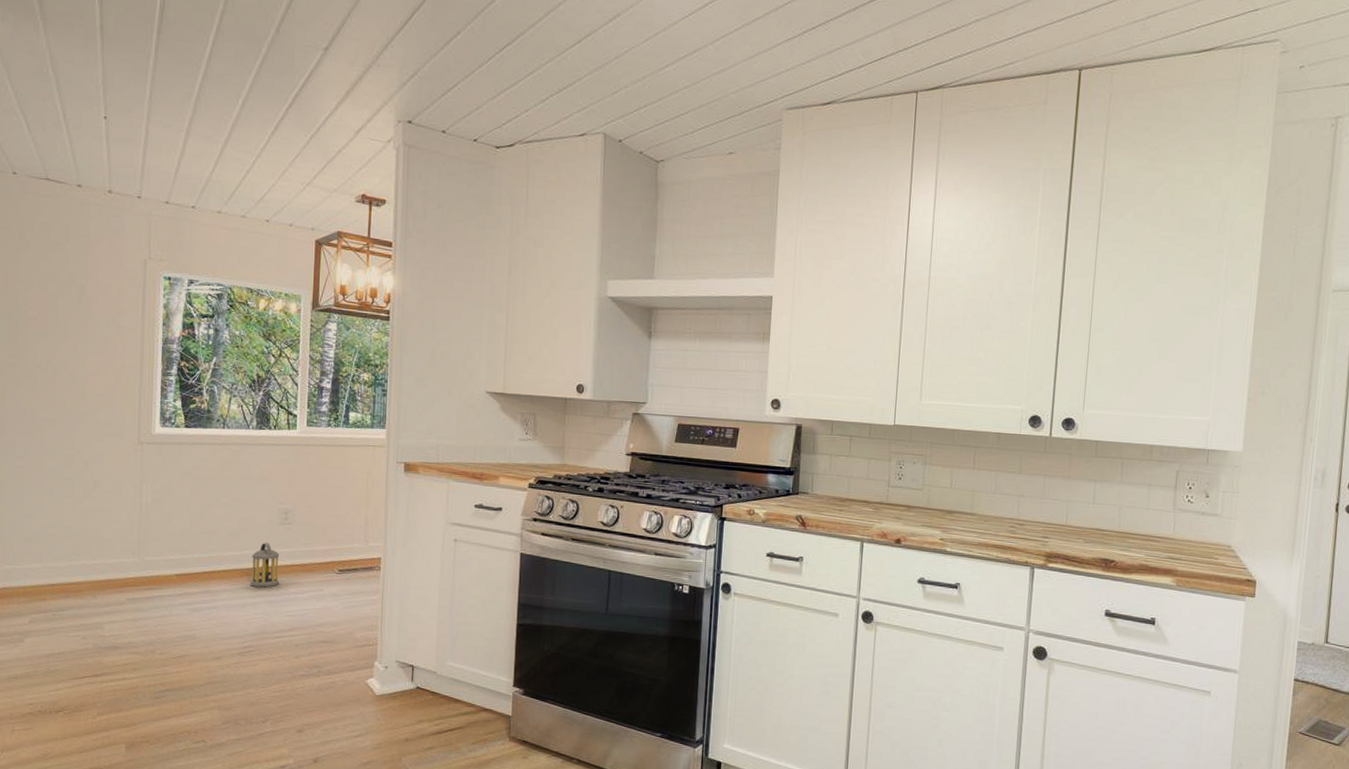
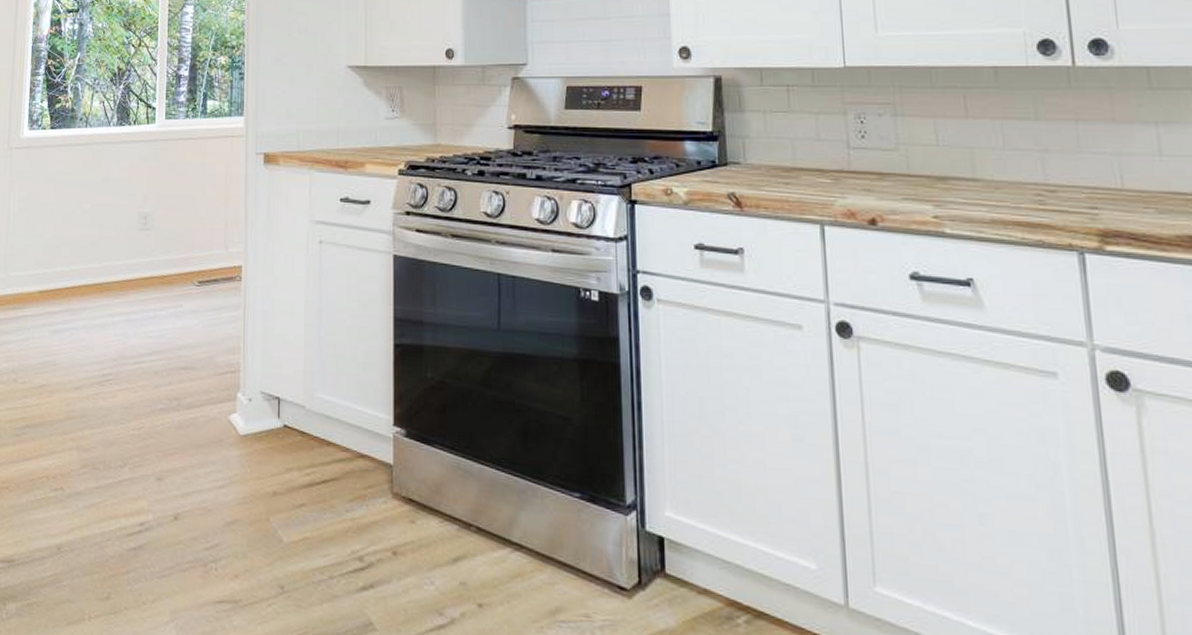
lantern: present [250,542,280,587] -> none [109,252,139,304]

